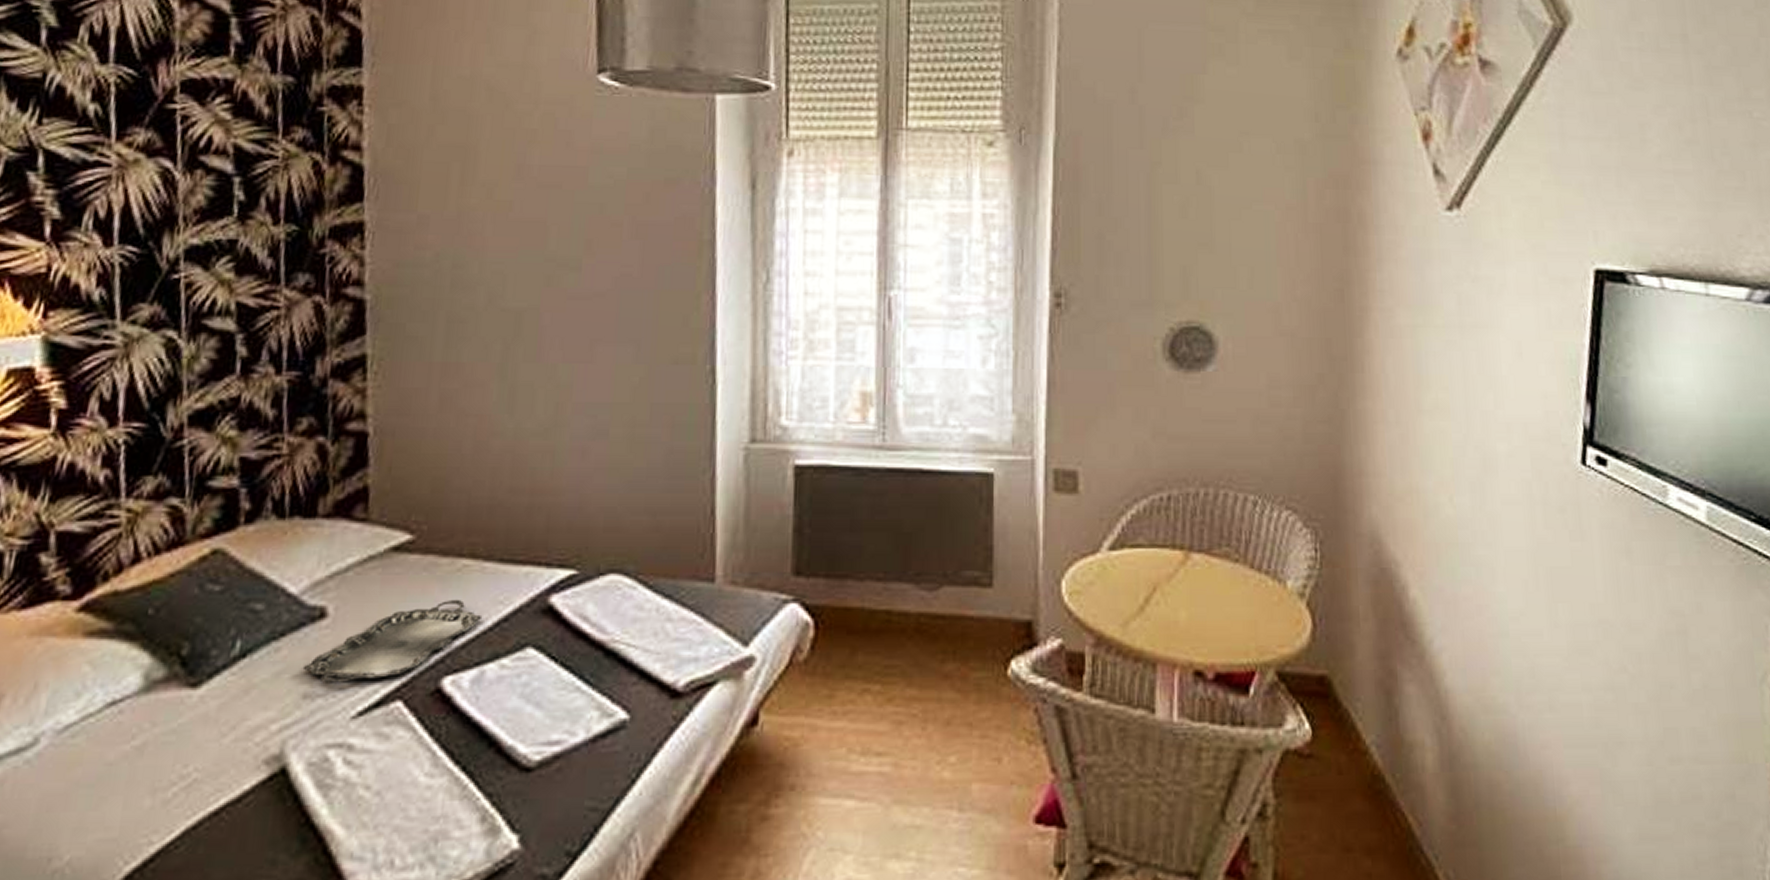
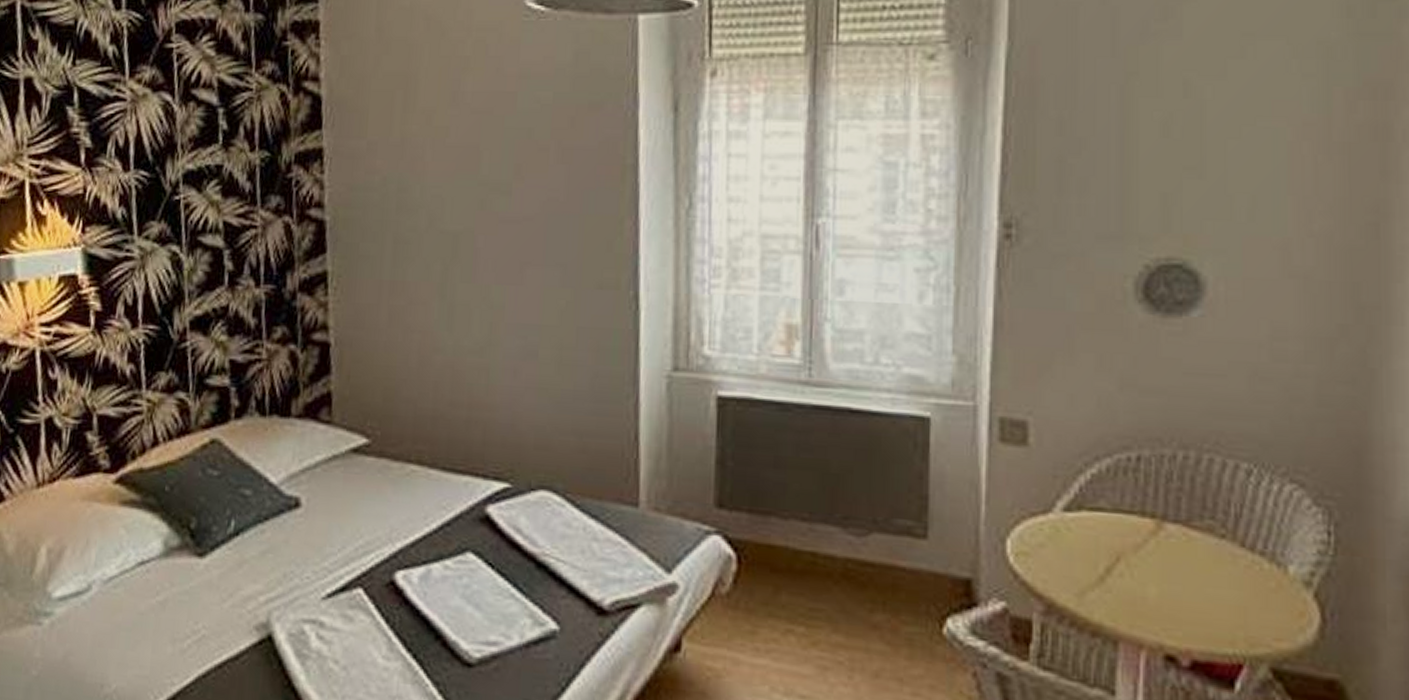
serving tray: present [302,599,483,683] -> none [282,500,429,567]

